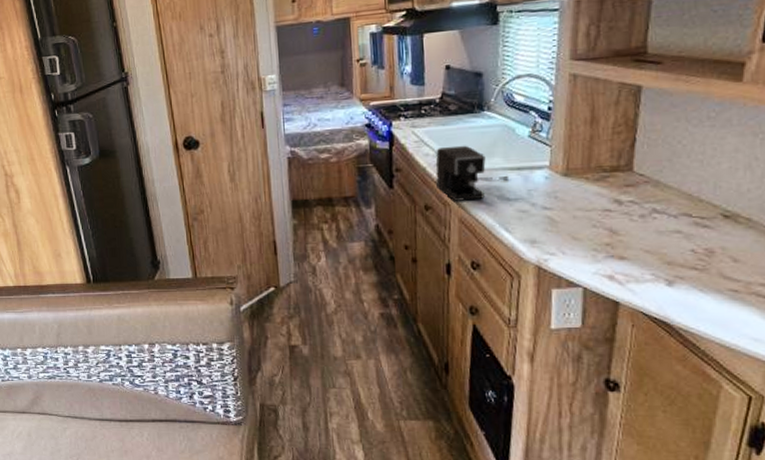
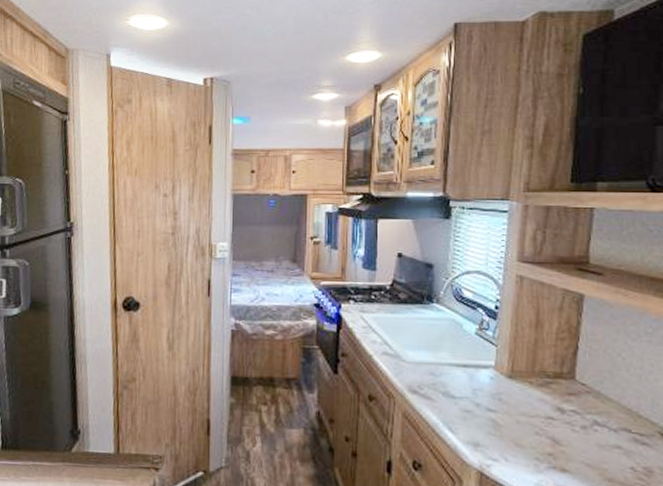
coffee maker: present [435,145,508,201] -> none [382,335,454,395]

